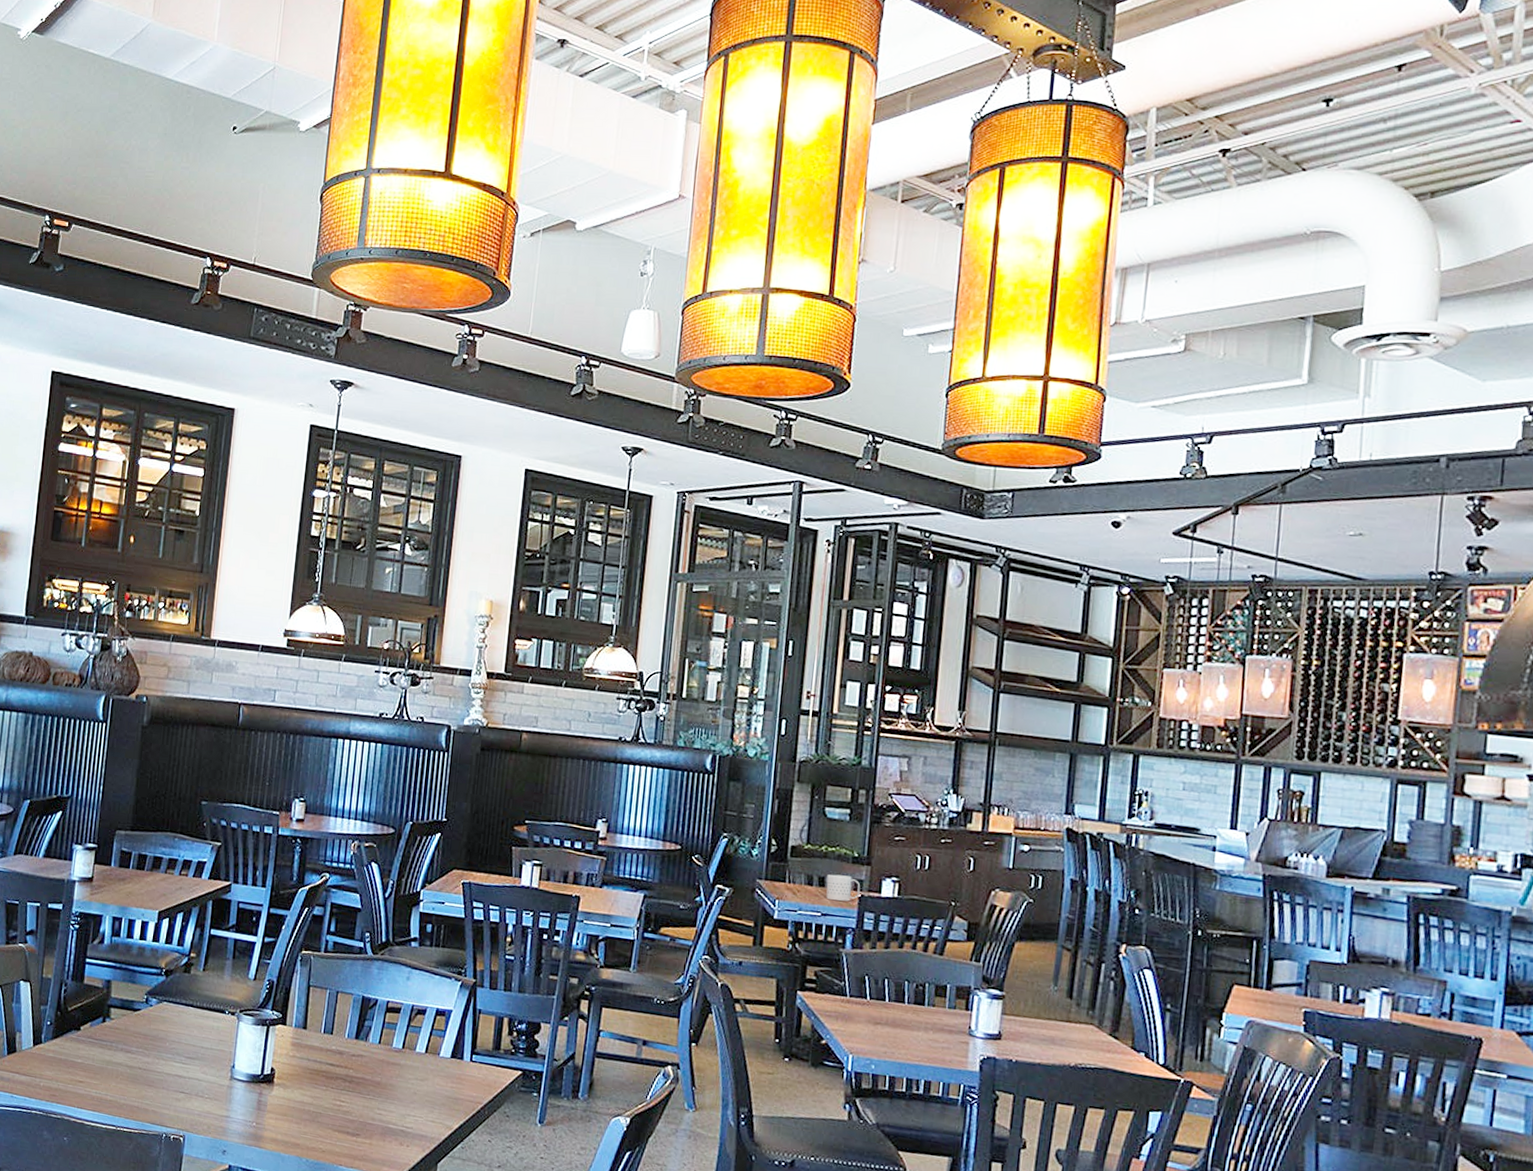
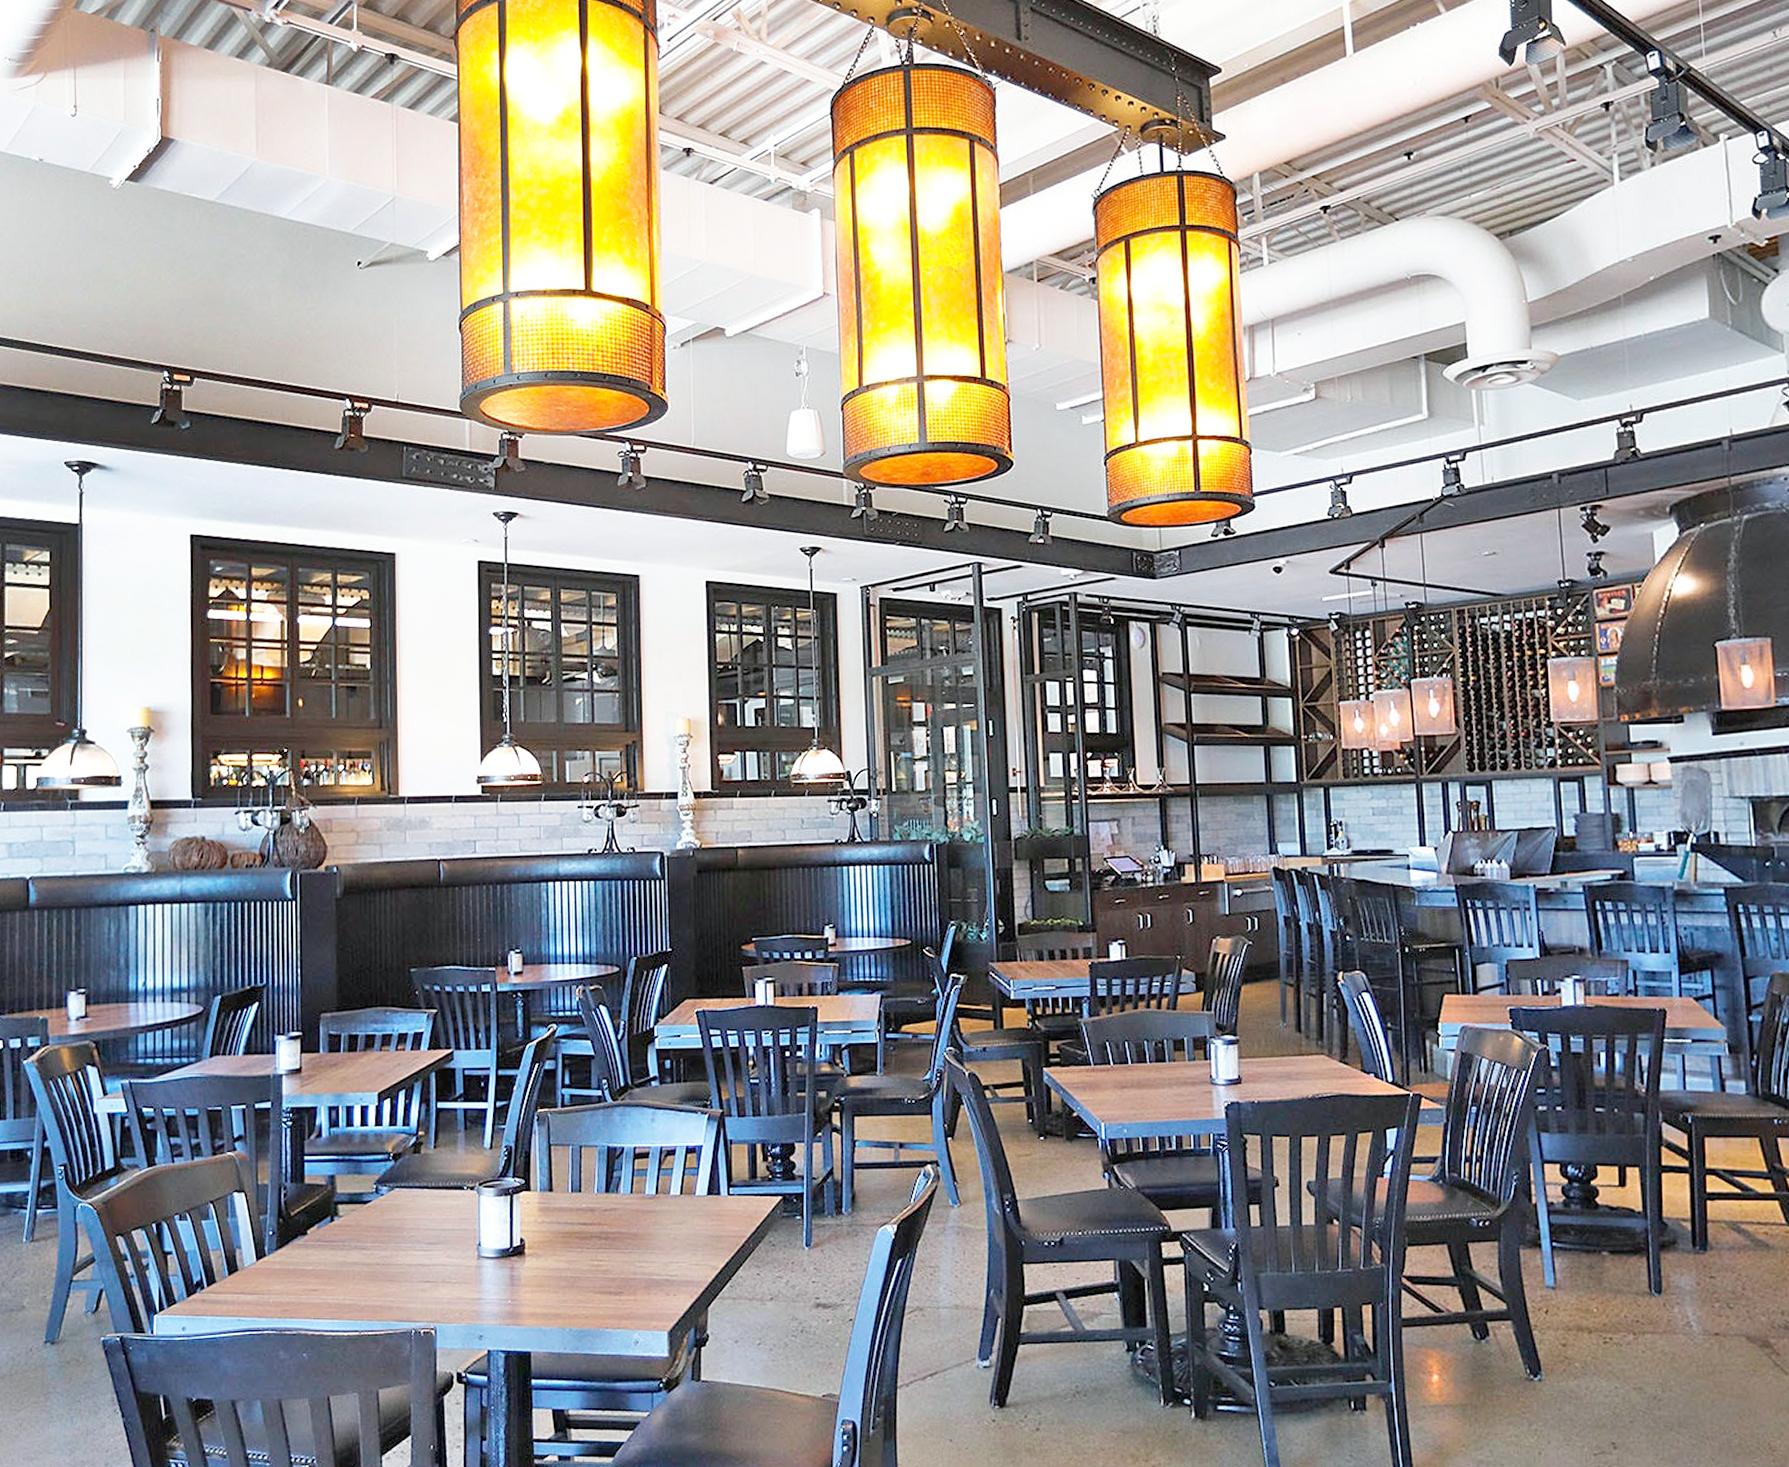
mug: present [825,874,861,902] -> none [1056,945,1090,972]

